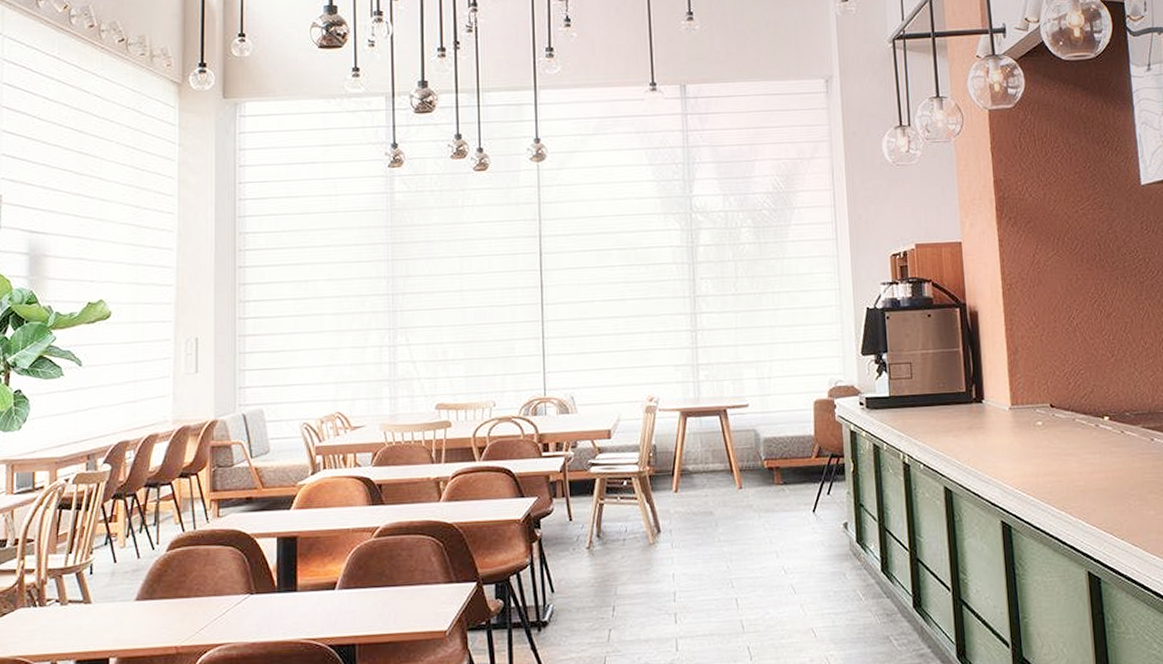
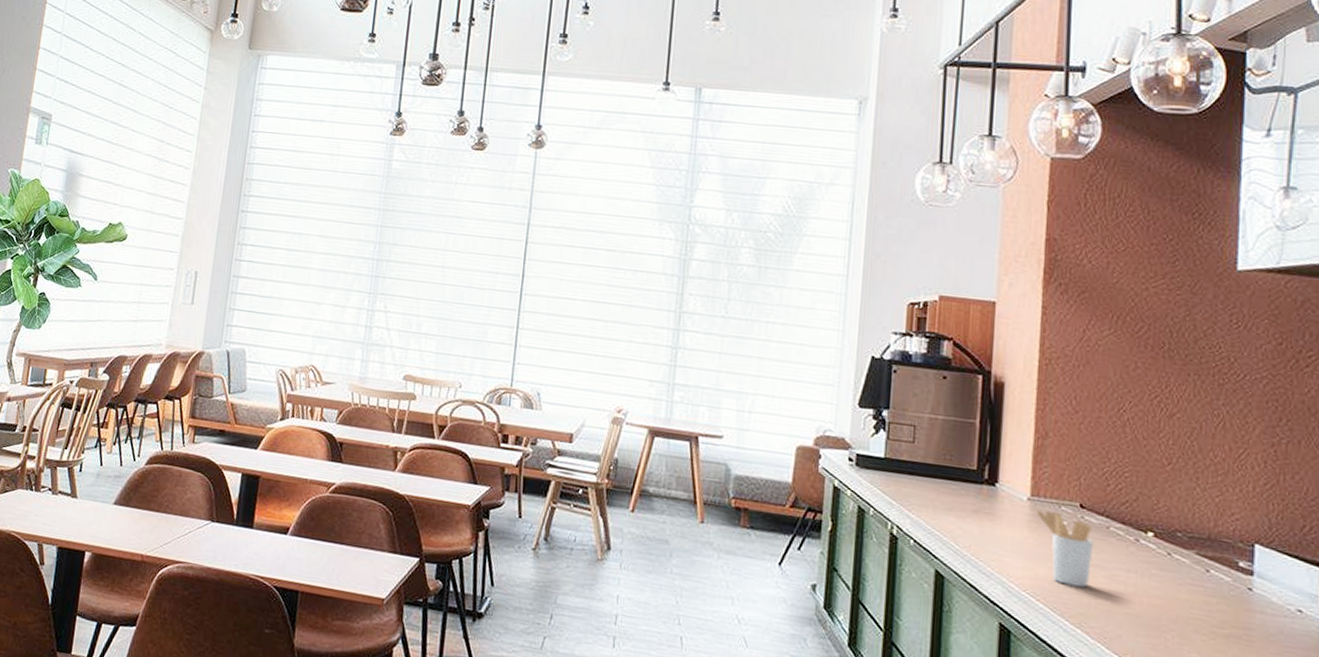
utensil holder: none [1017,415,1067,476] -> present [1036,510,1094,588]

